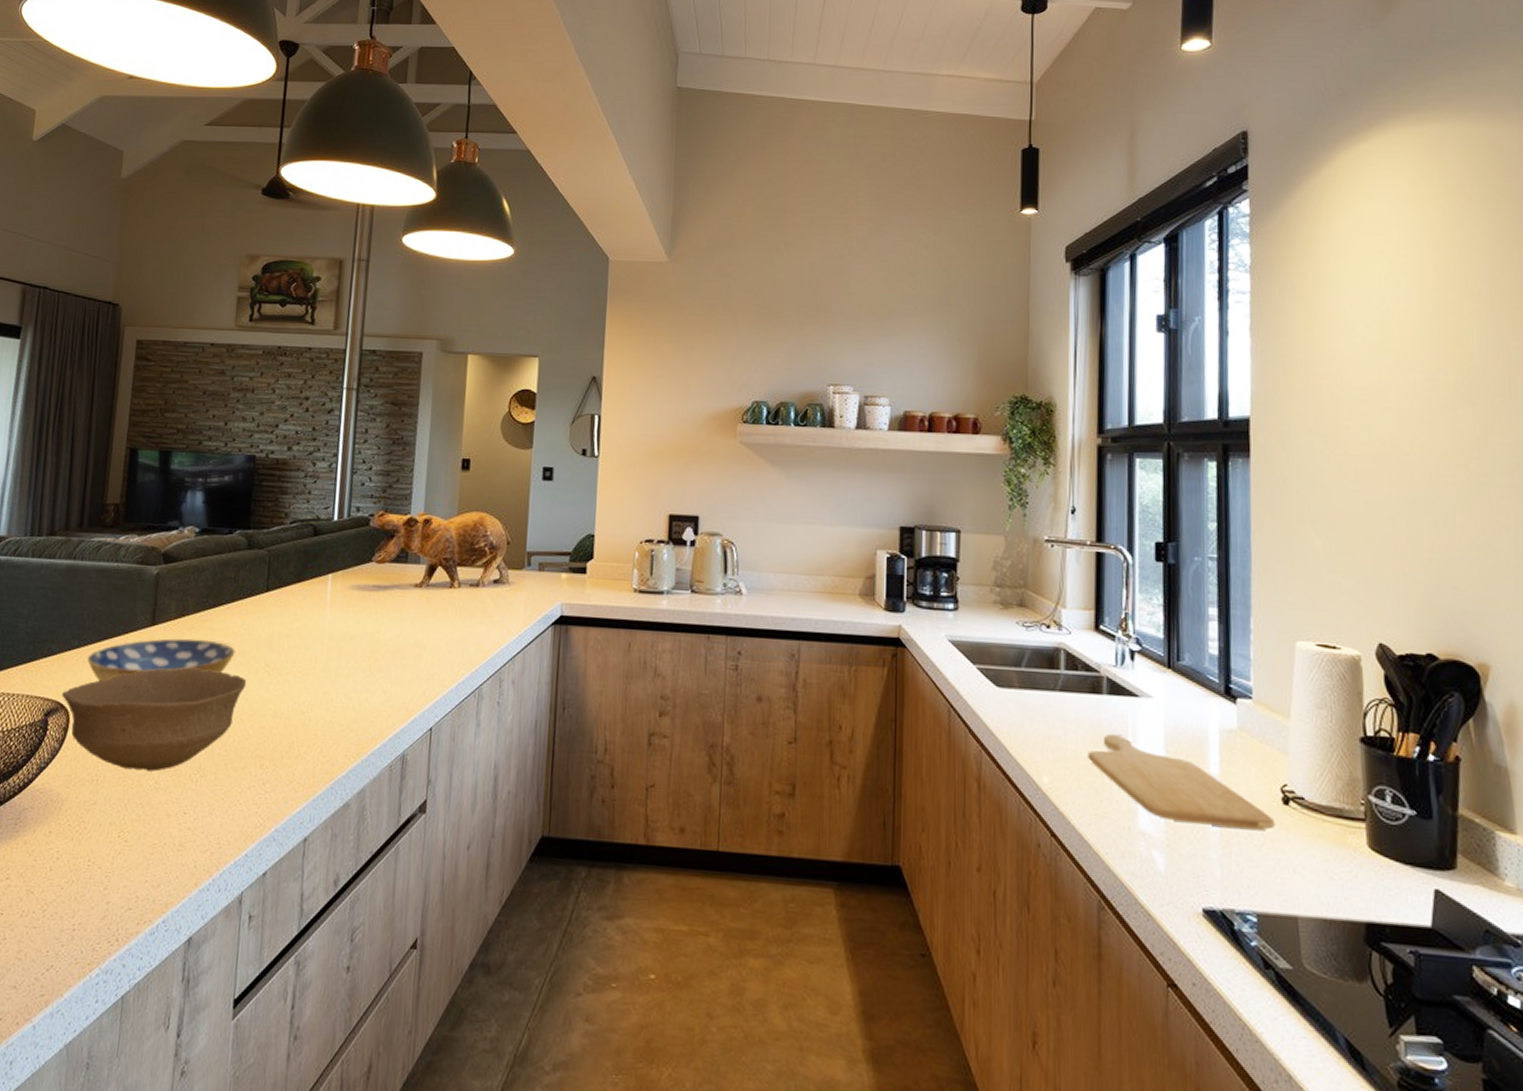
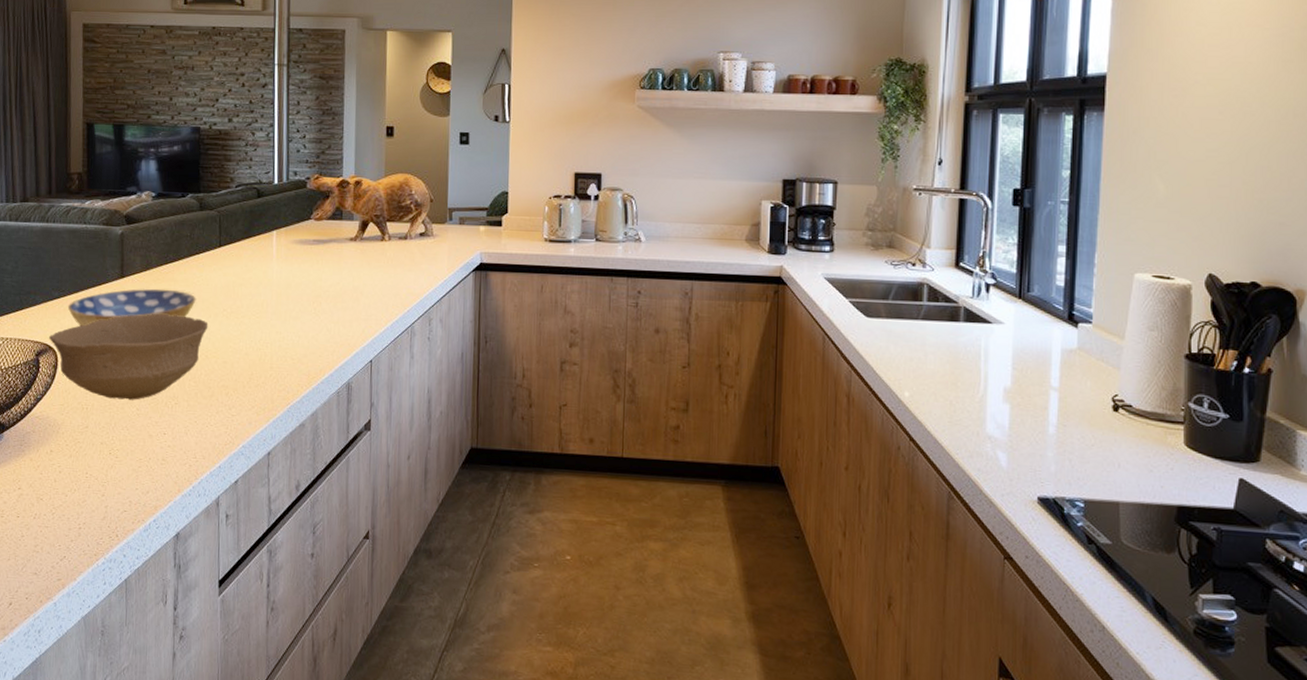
chopping board: present [1088,733,1276,830] -> none [944,355,1106,433]

